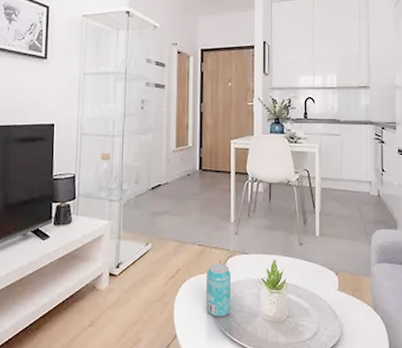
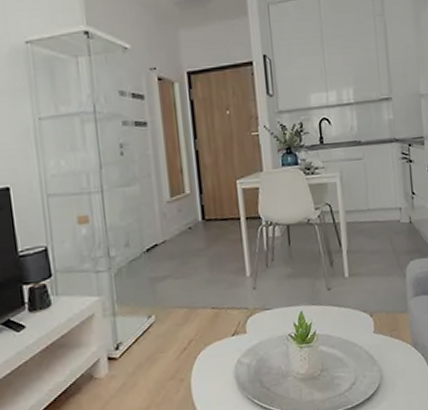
beverage can: present [206,262,232,317] -> none [225,324,257,385]

